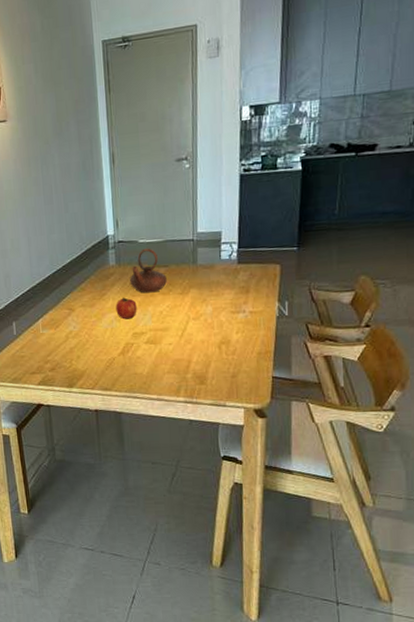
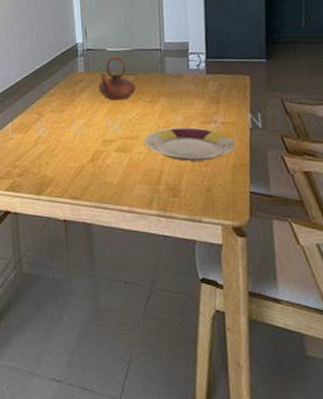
fruit: present [116,297,137,319] -> none [85,104,106,126]
plate: none [174,317,262,350] -> present [144,126,236,161]

